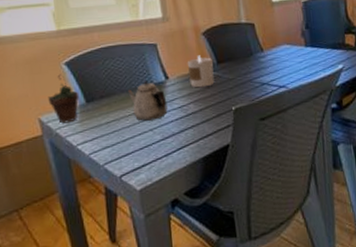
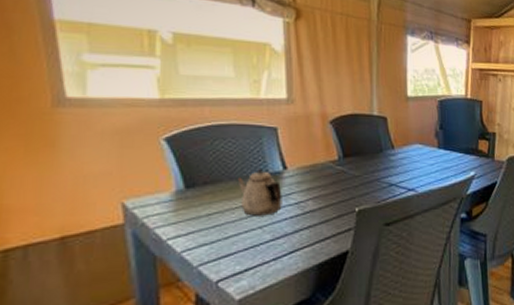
succulent plant: present [48,74,80,124] -> none [138,151,178,212]
candle: present [187,55,215,88] -> none [309,146,338,183]

